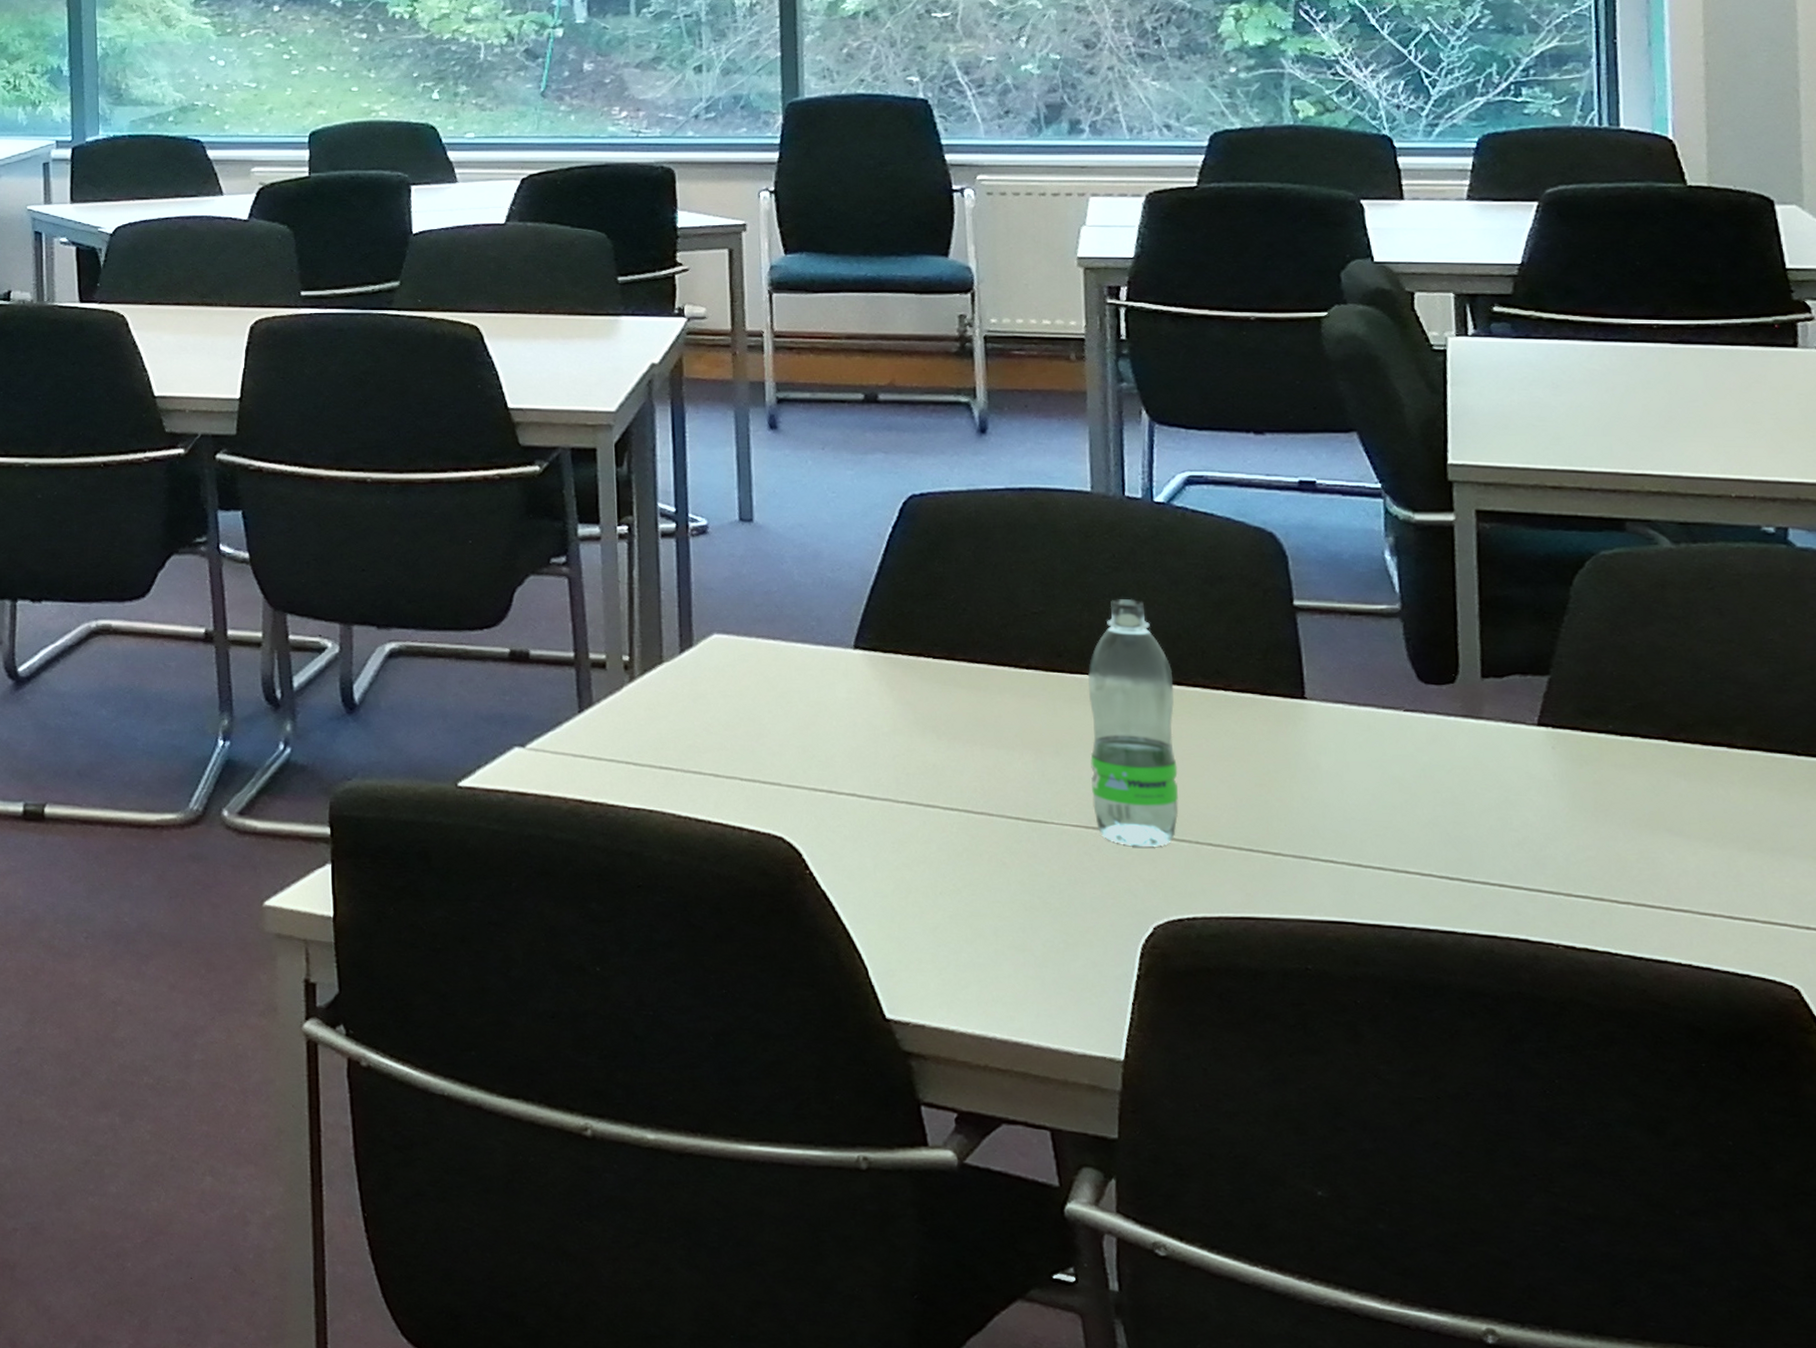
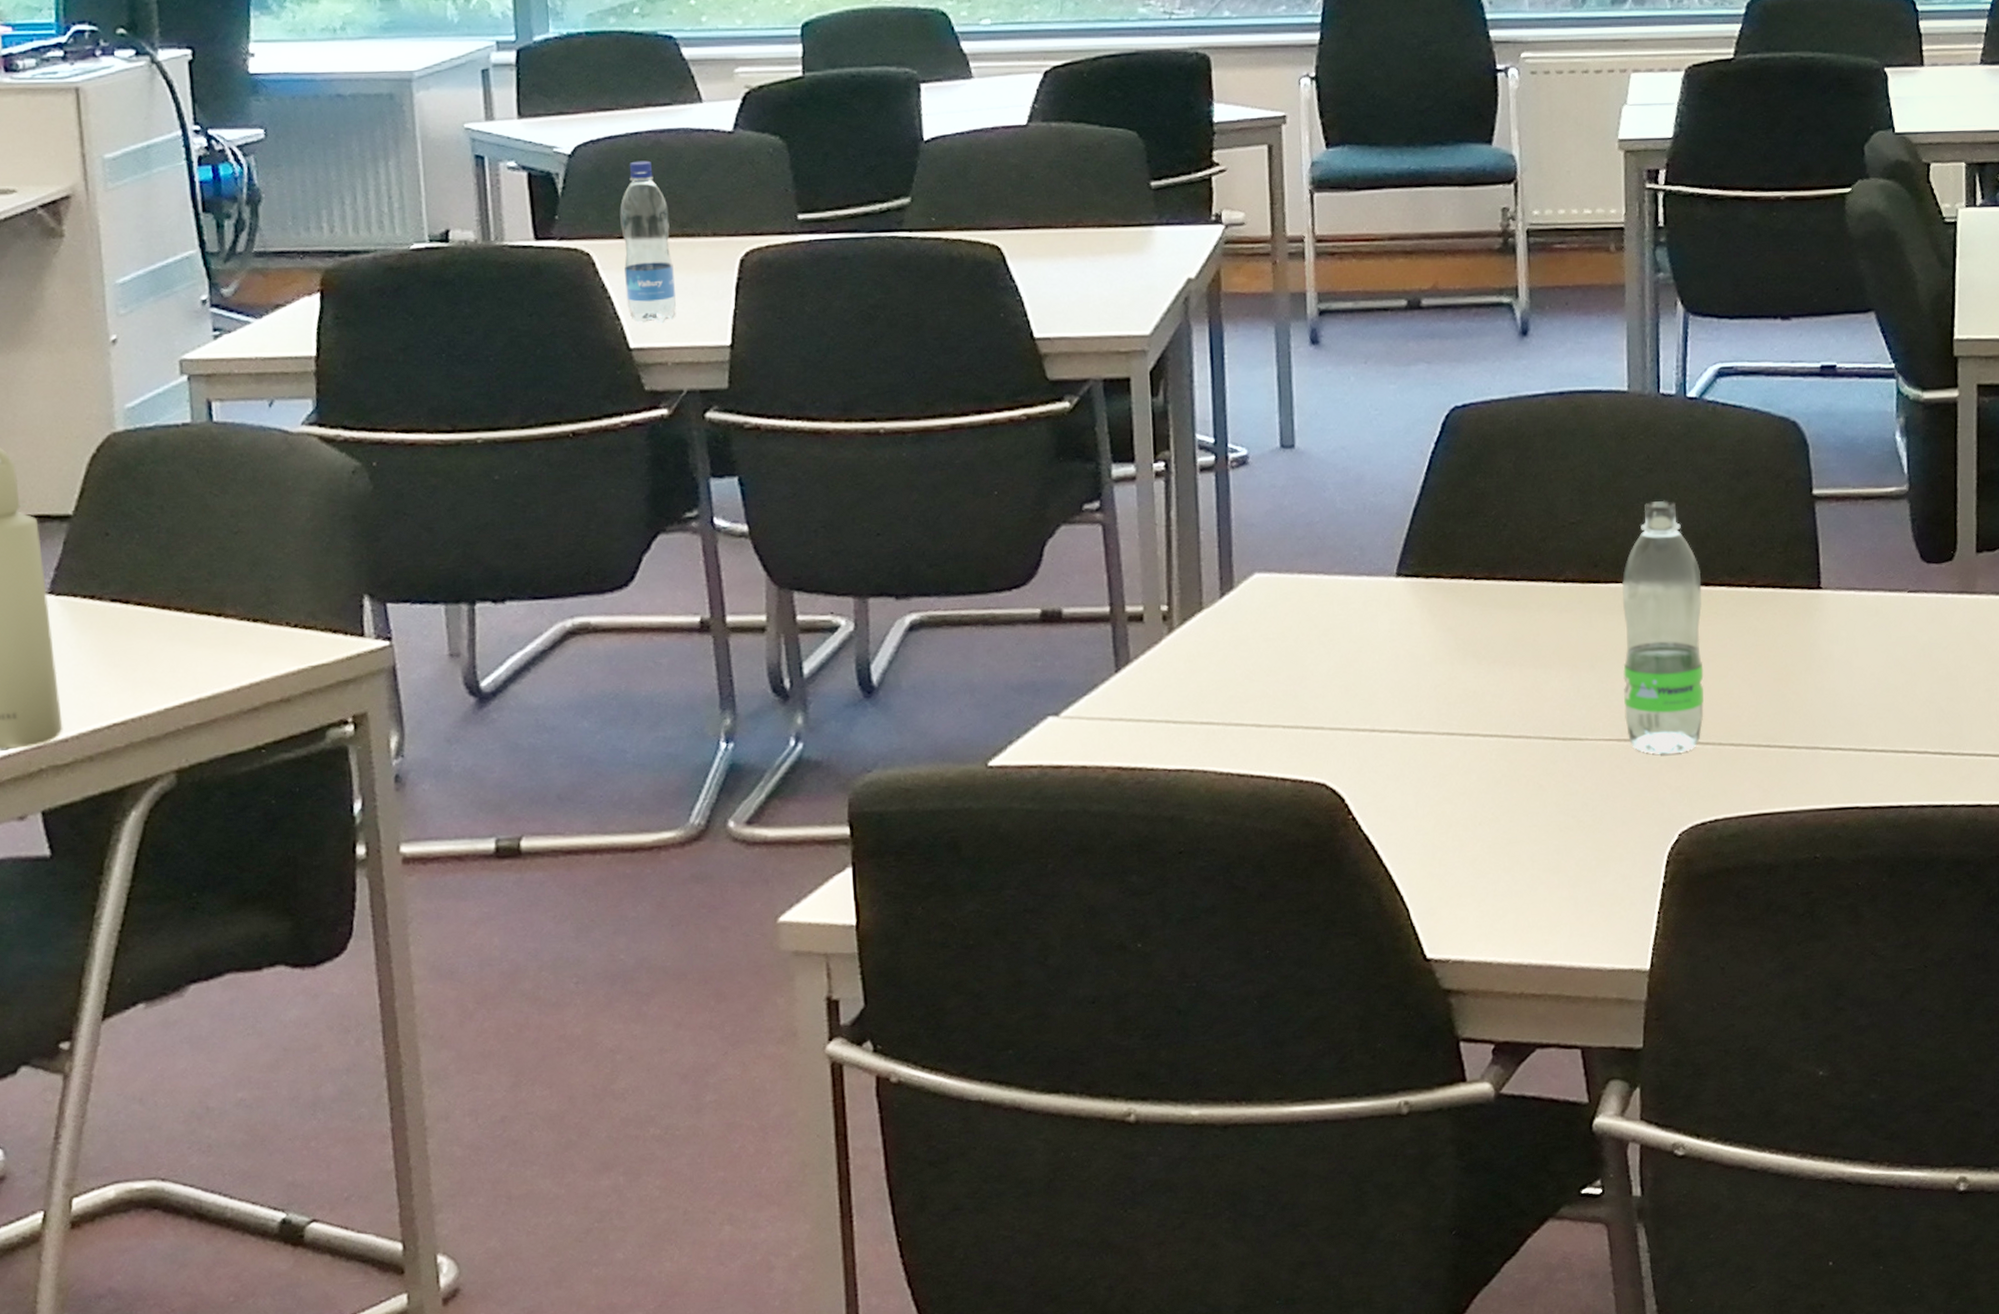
bottle: none [151,241,194,377] -> present [620,161,676,324]

